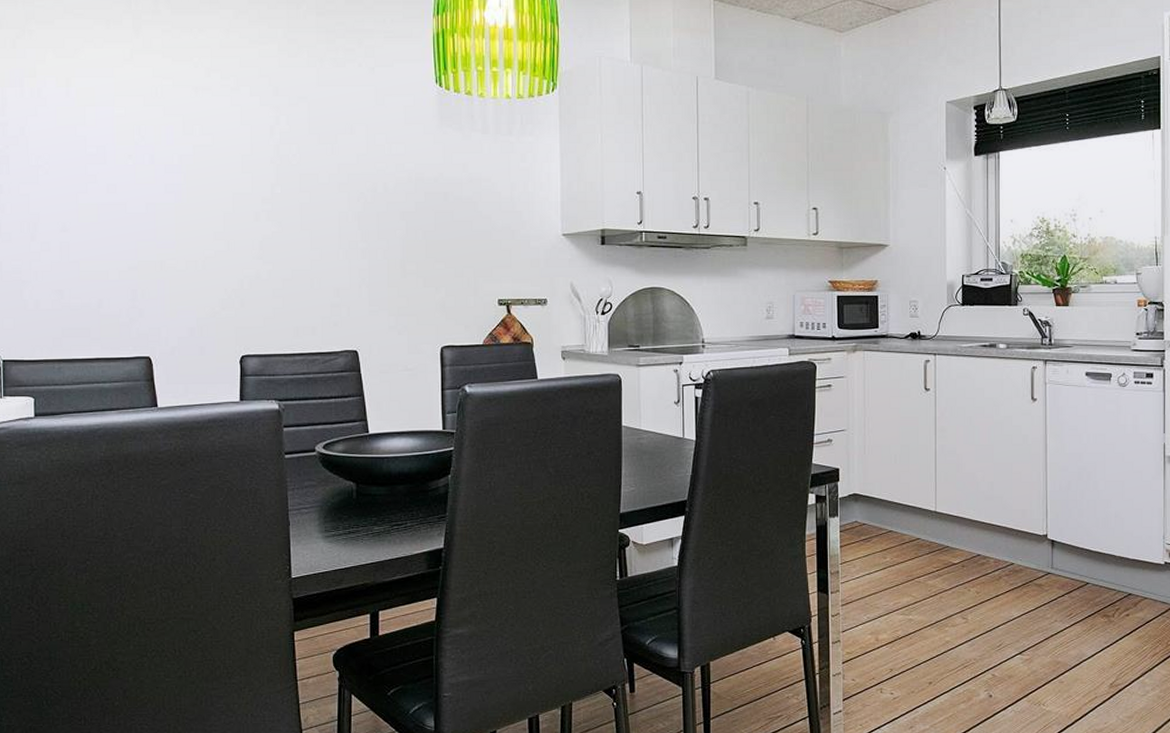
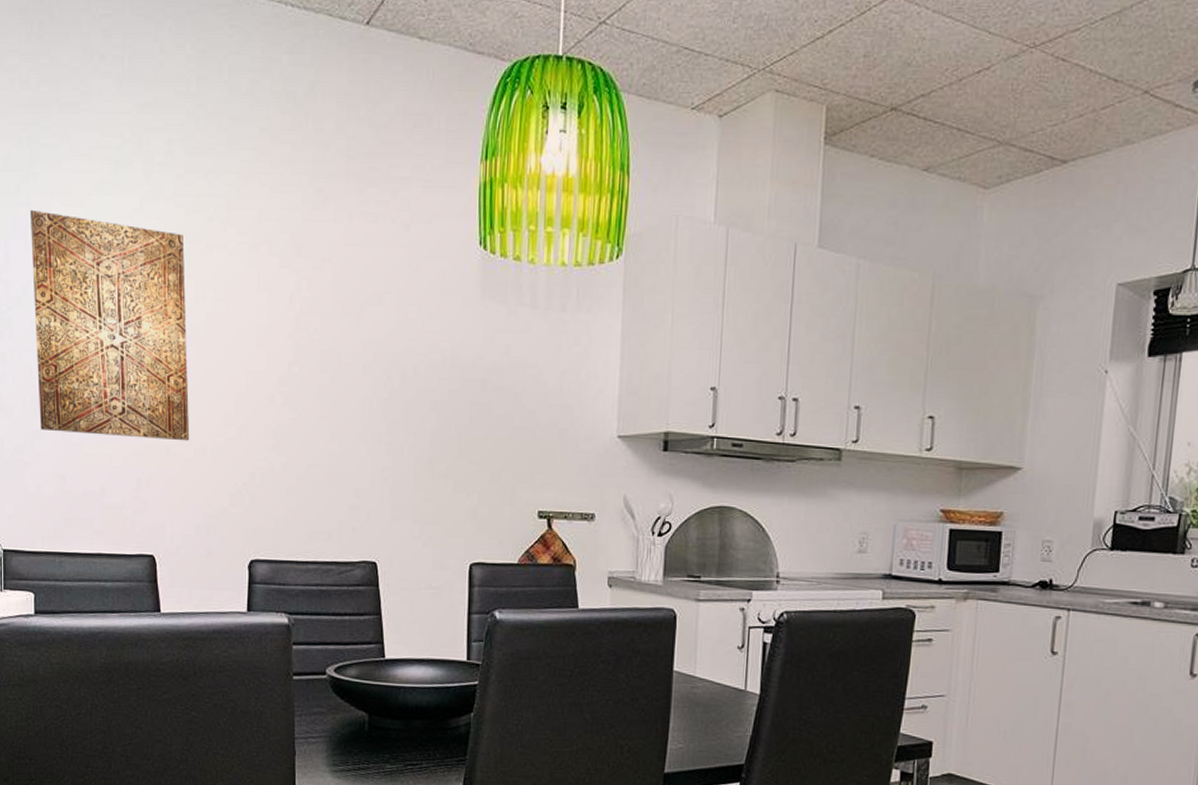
wall art: none [26,62,182,255] -> present [31,210,190,441]

